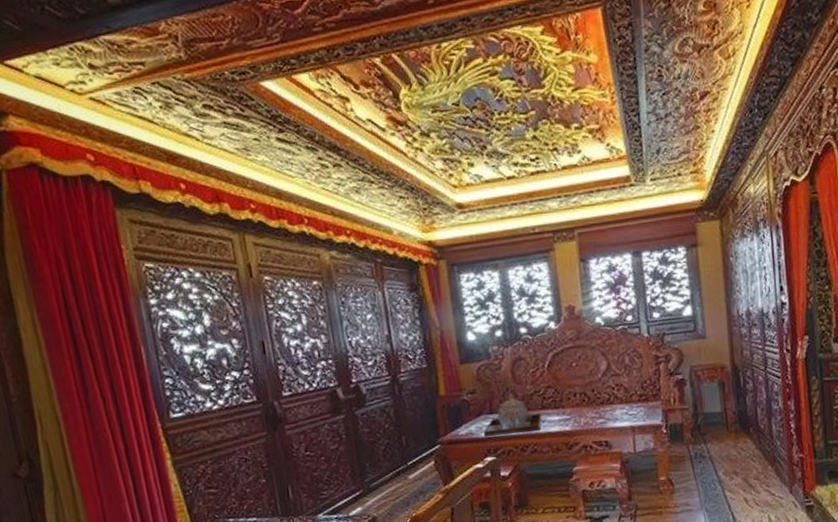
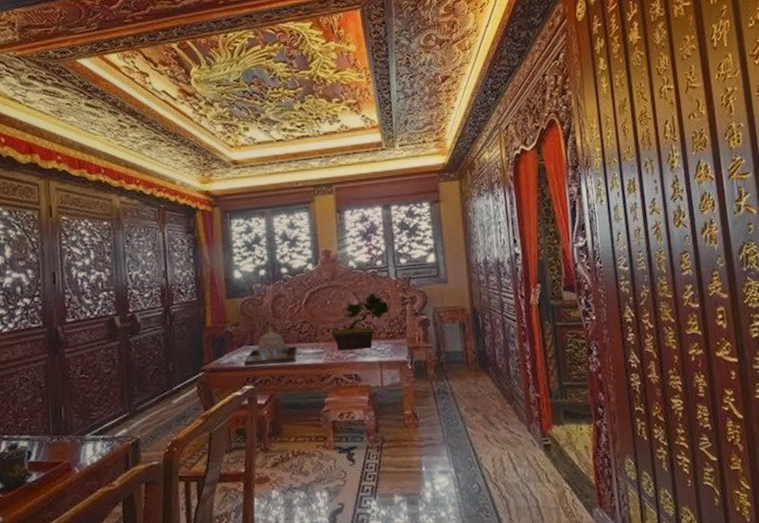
bonsai tree: none [578,352,641,417] -> present [331,292,389,351]

